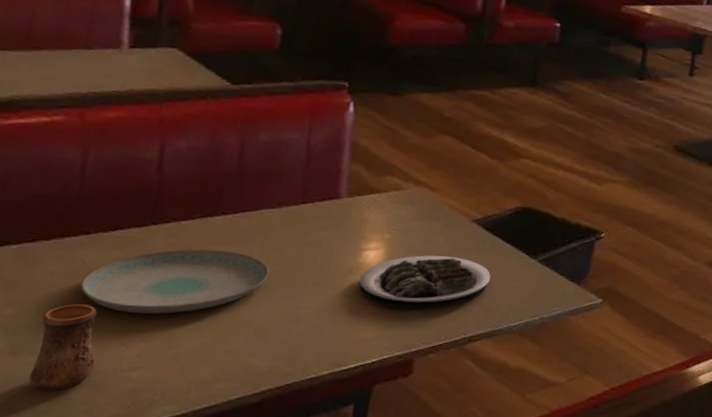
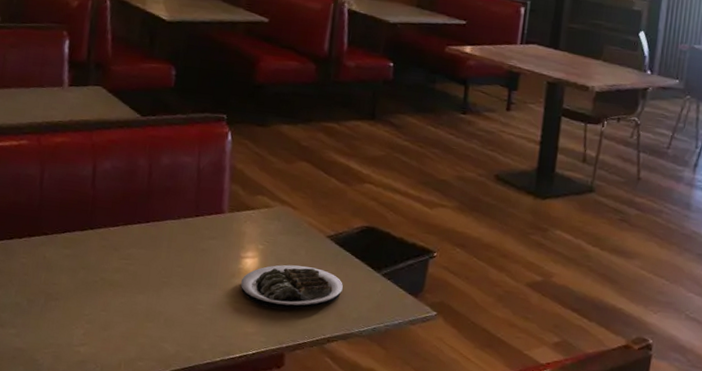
cup: present [28,304,98,390] -> none [12,290,56,357]
plate: present [80,249,270,314] -> none [43,250,174,302]

